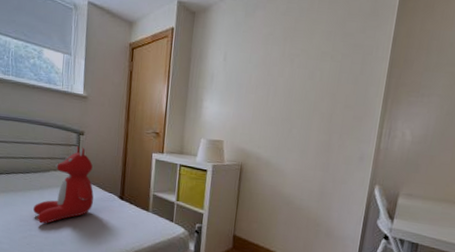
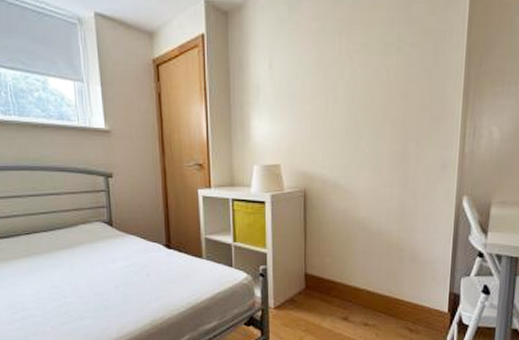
teddy bear: present [33,145,94,224] -> none [65,190,135,288]

